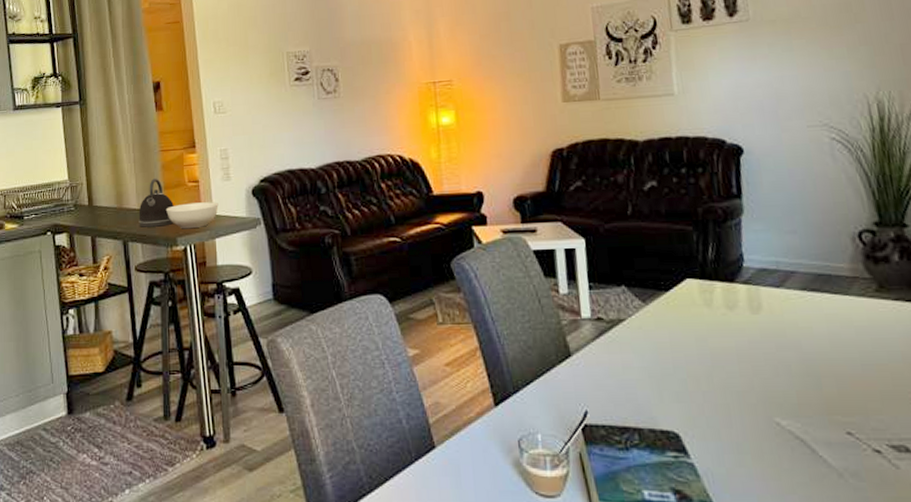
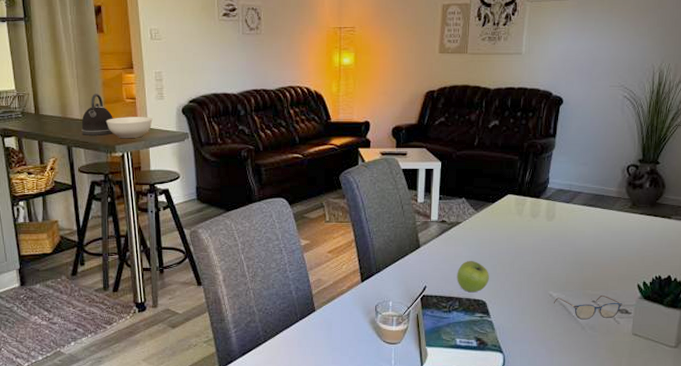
fruit: none [629,374,679,421] -> present [457,261,489,293]
glasses: none [784,422,898,462] -> present [553,295,623,320]

